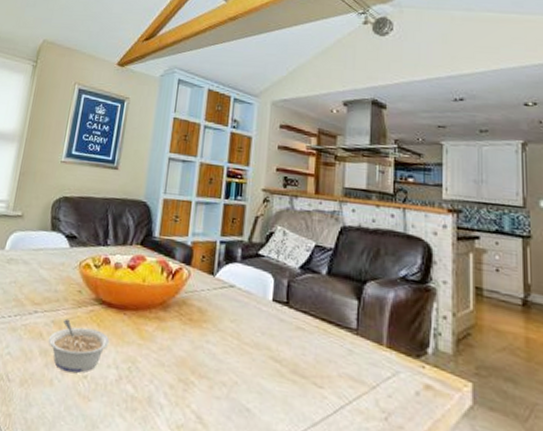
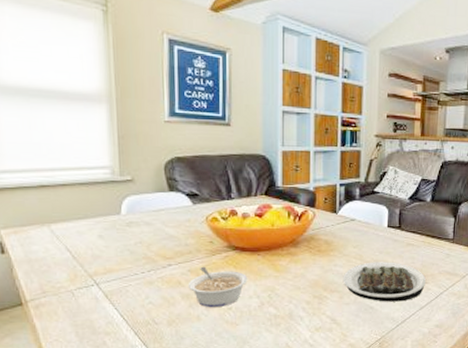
plate: none [216,344,320,410] -> present [344,262,426,302]

